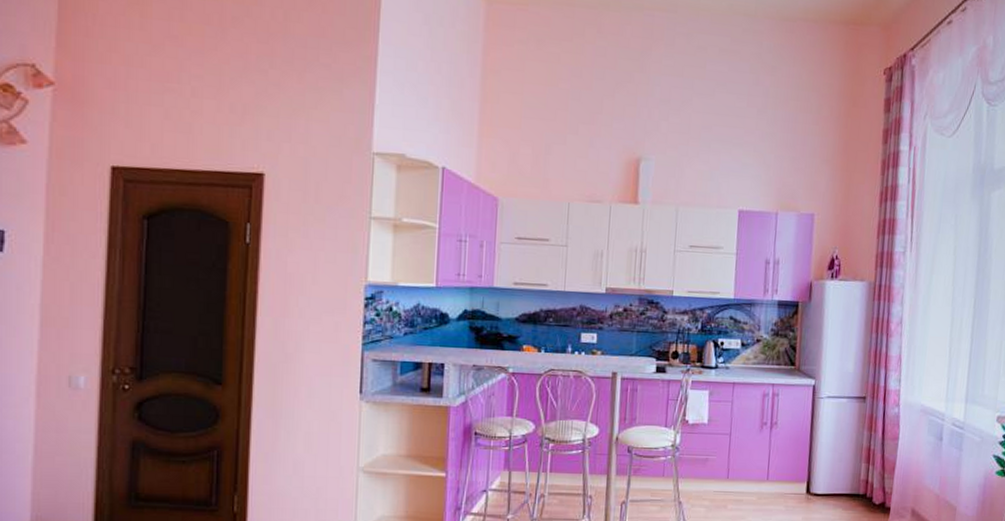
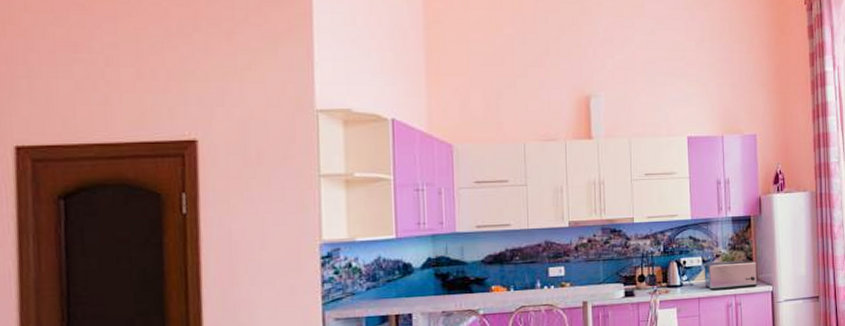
toaster: none [741,346,800,378] -> present [704,259,758,291]

